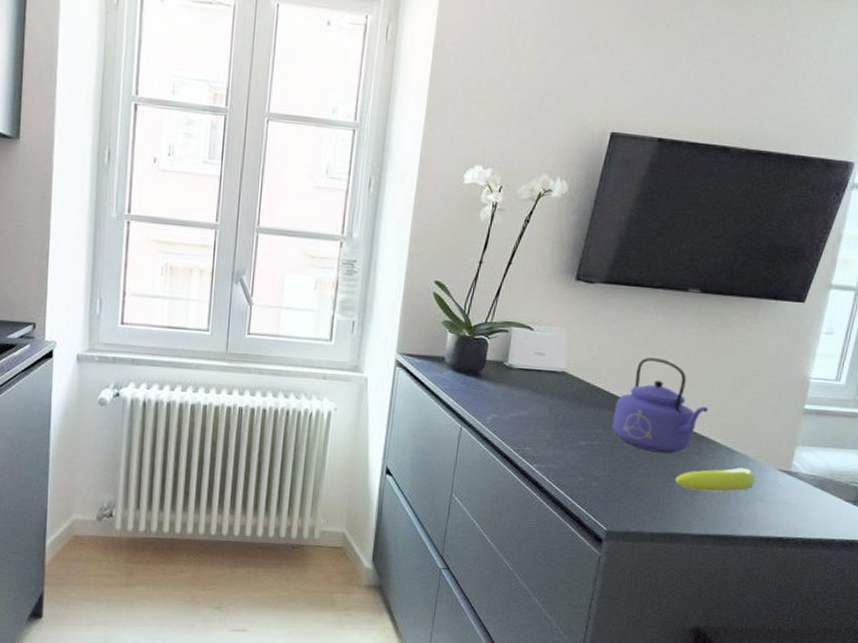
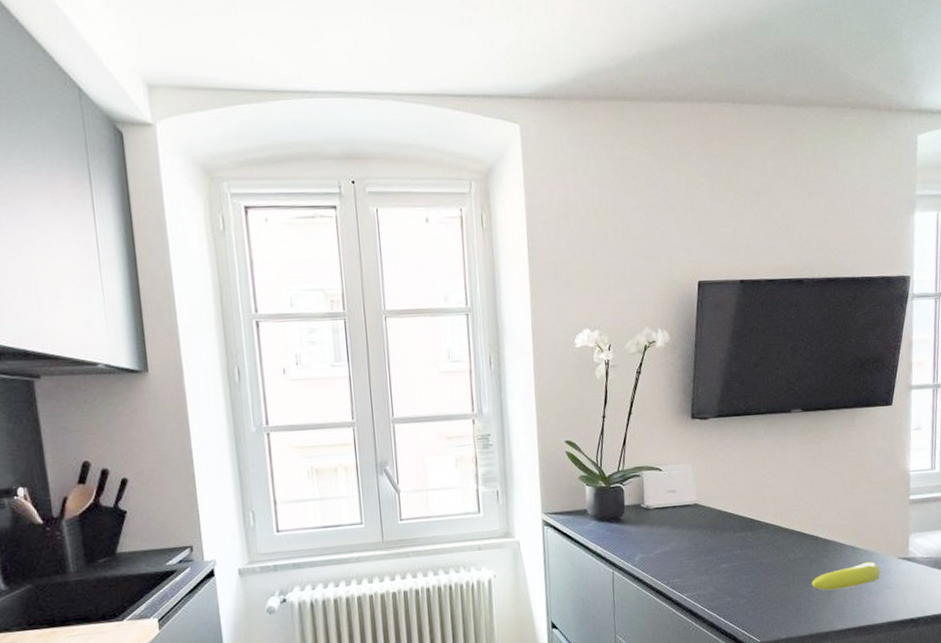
kettle: present [612,357,708,454] -> none [747,476,828,563]

